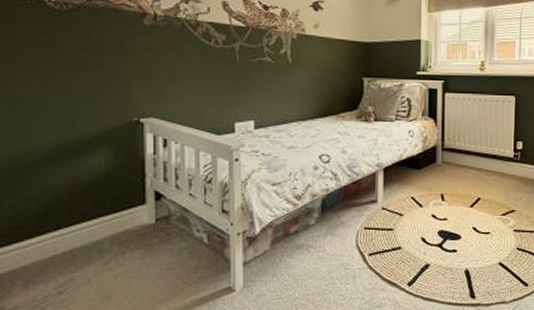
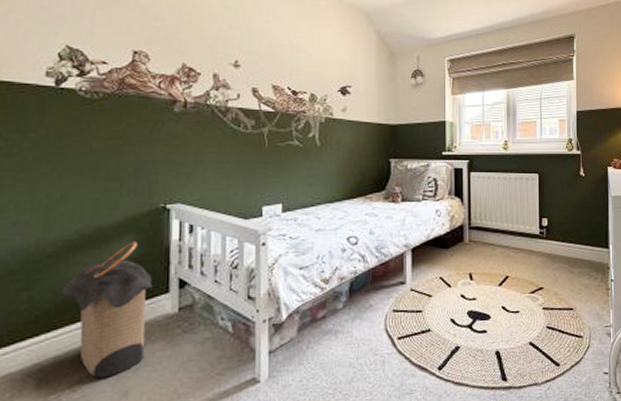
laundry hamper: none [42,154,130,283] -> present [61,241,153,379]

